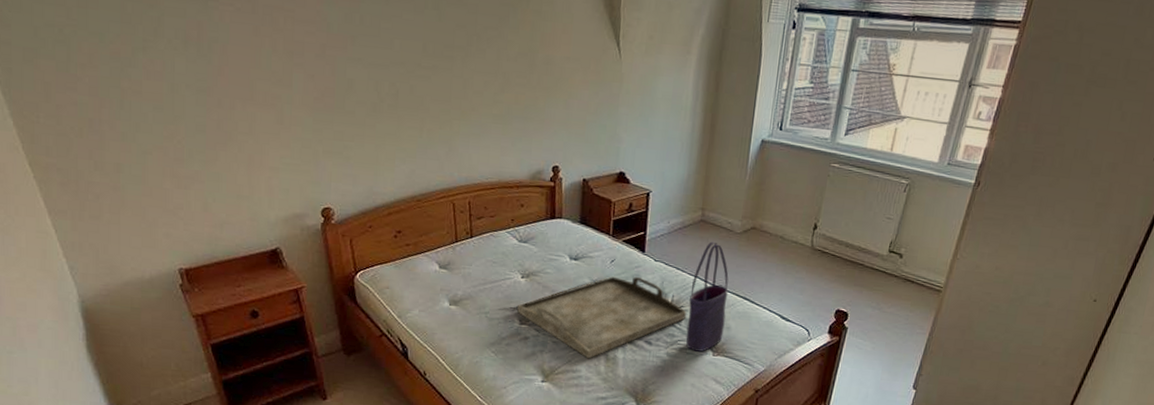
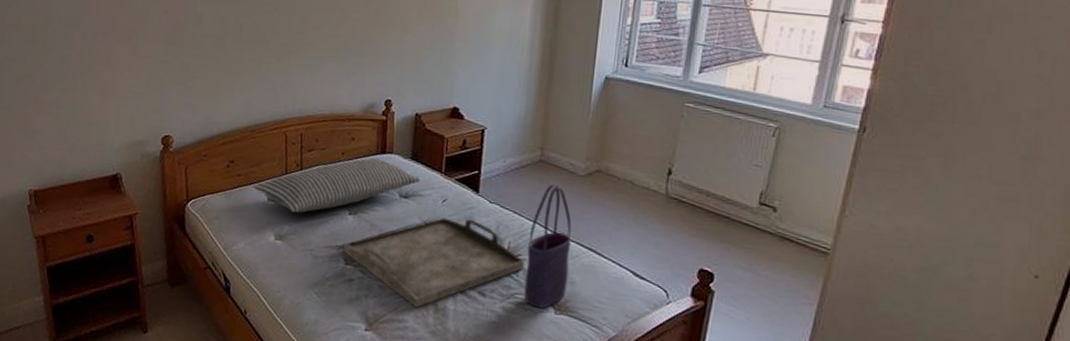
pillow: none [424,223,590,279] -> present [254,158,421,213]

